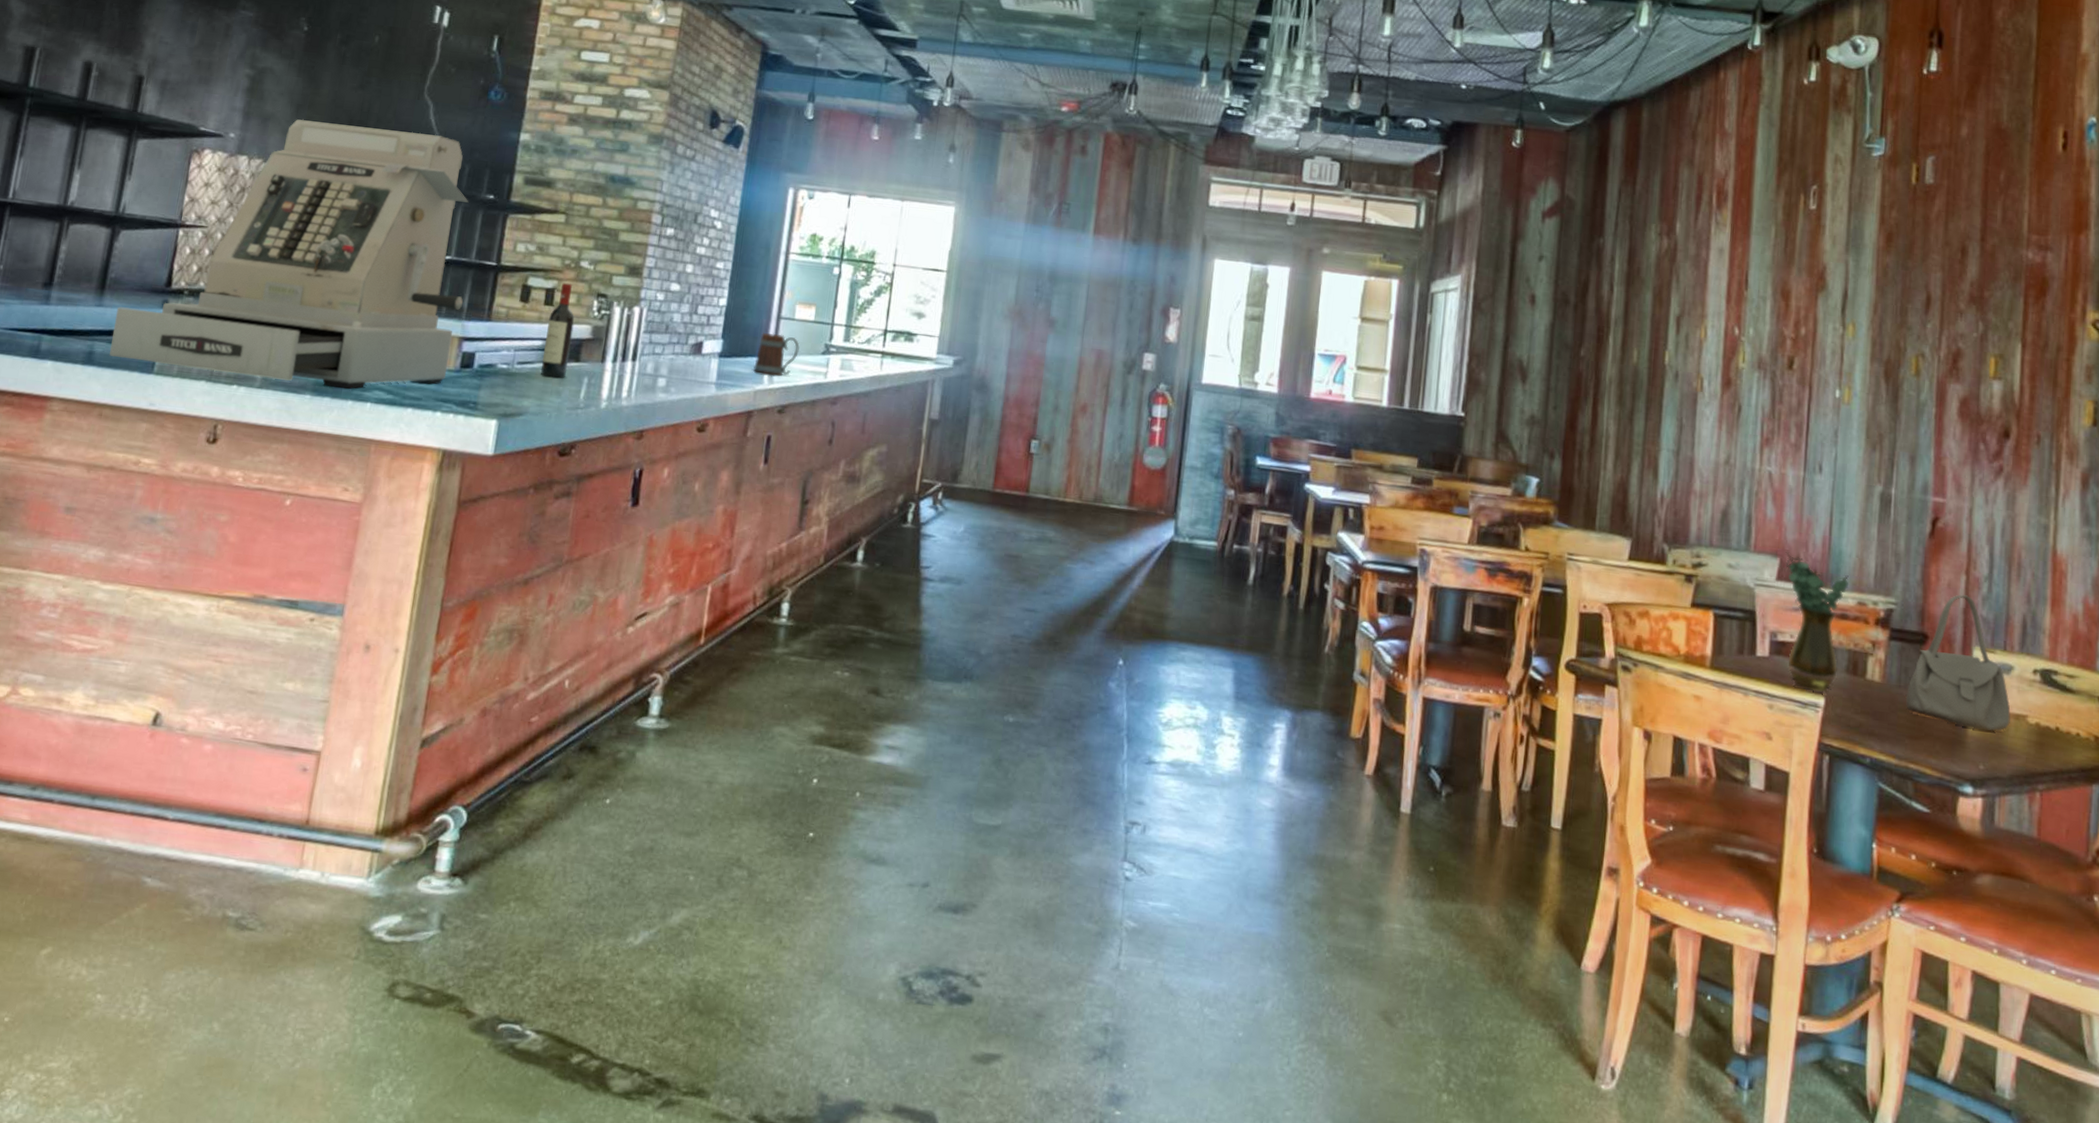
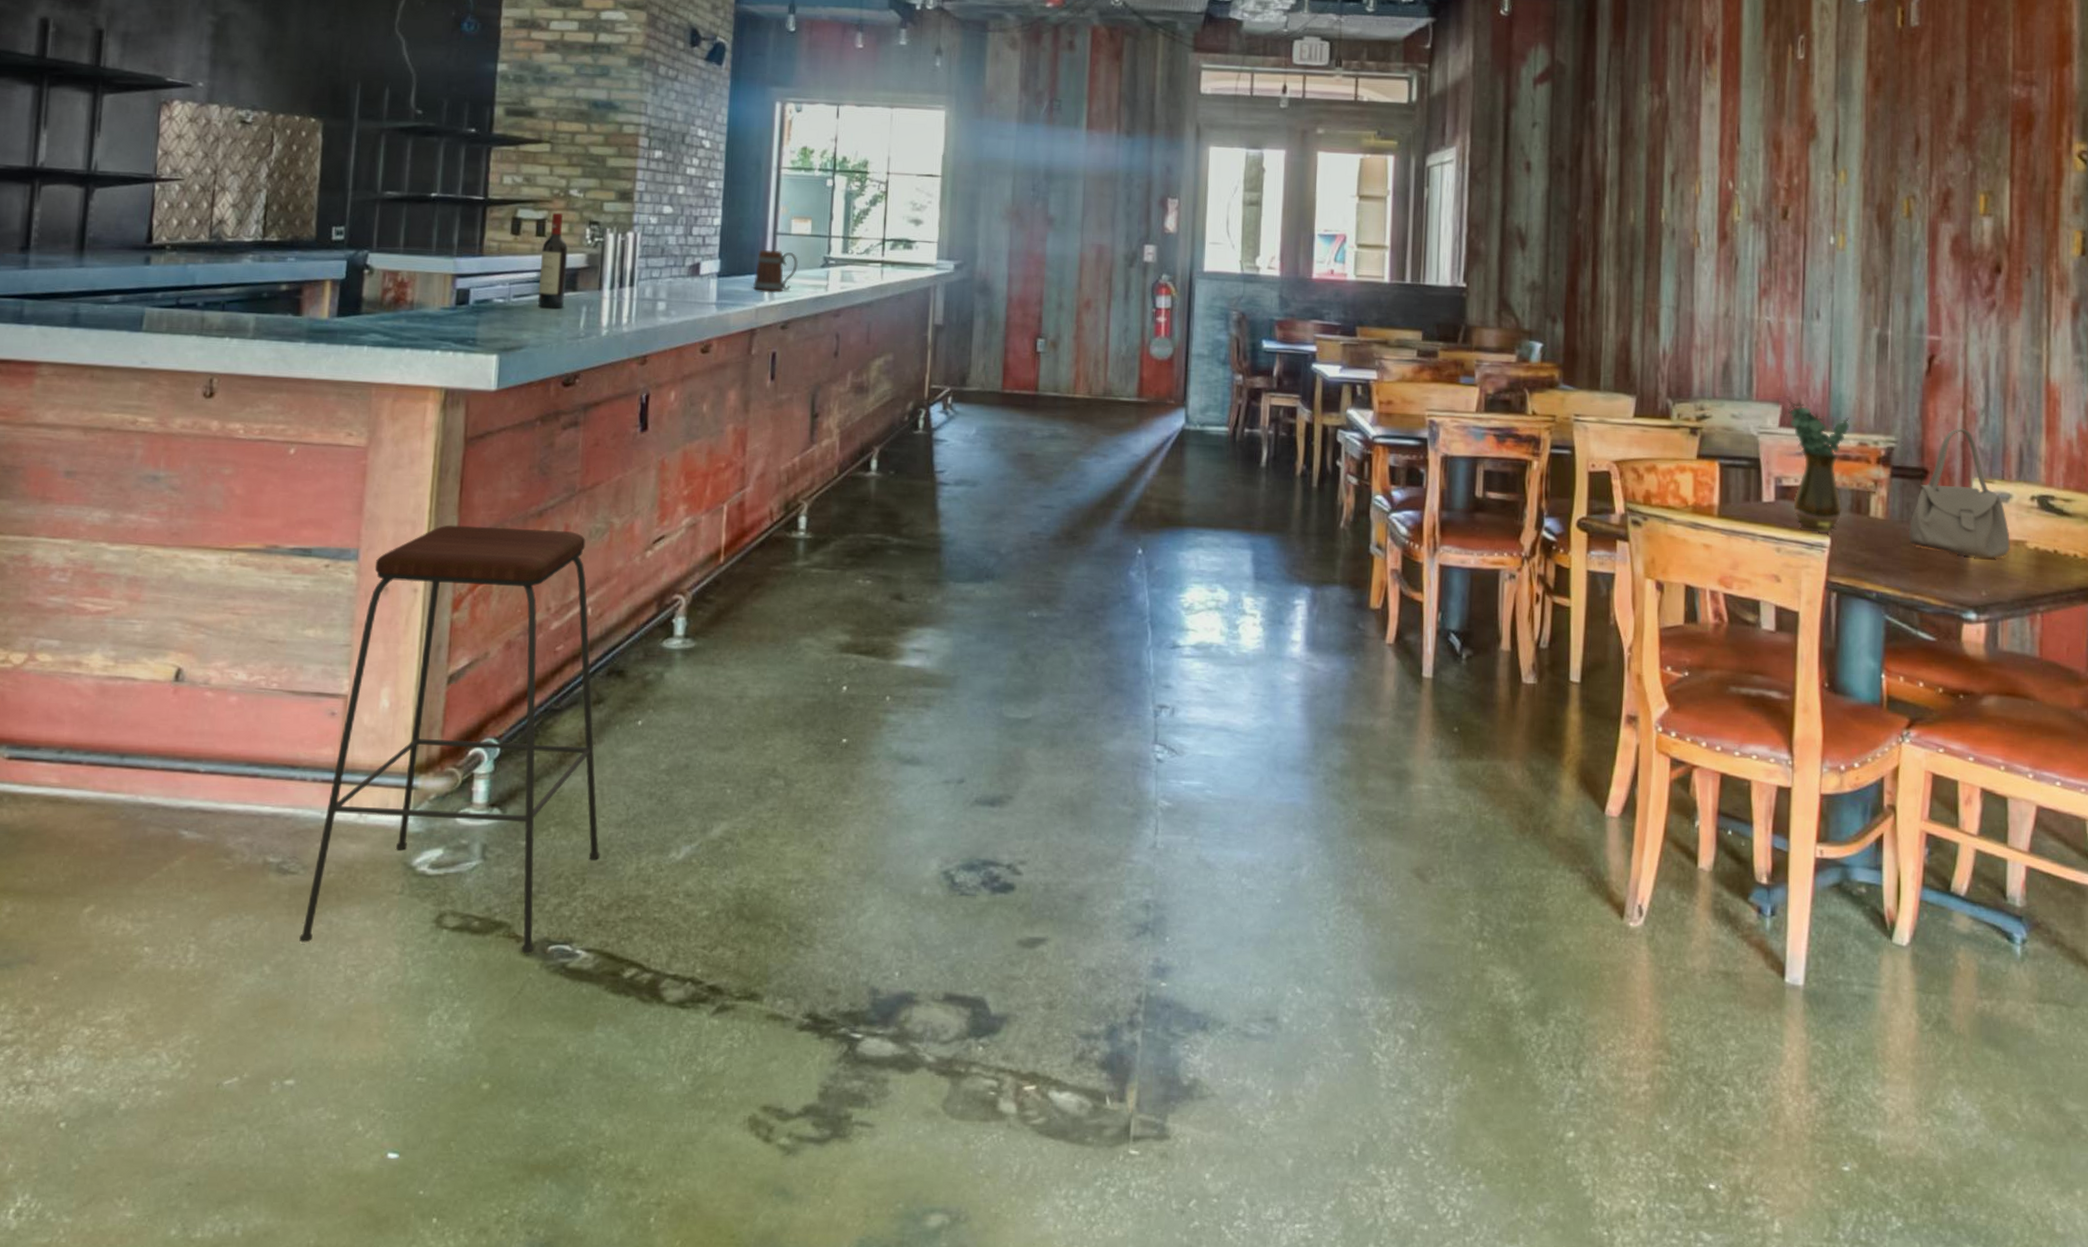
cash register: present [109,119,469,389] -> none [95,63,454,334]
bar stool: none [251,586,569,1031] -> present [299,525,600,954]

